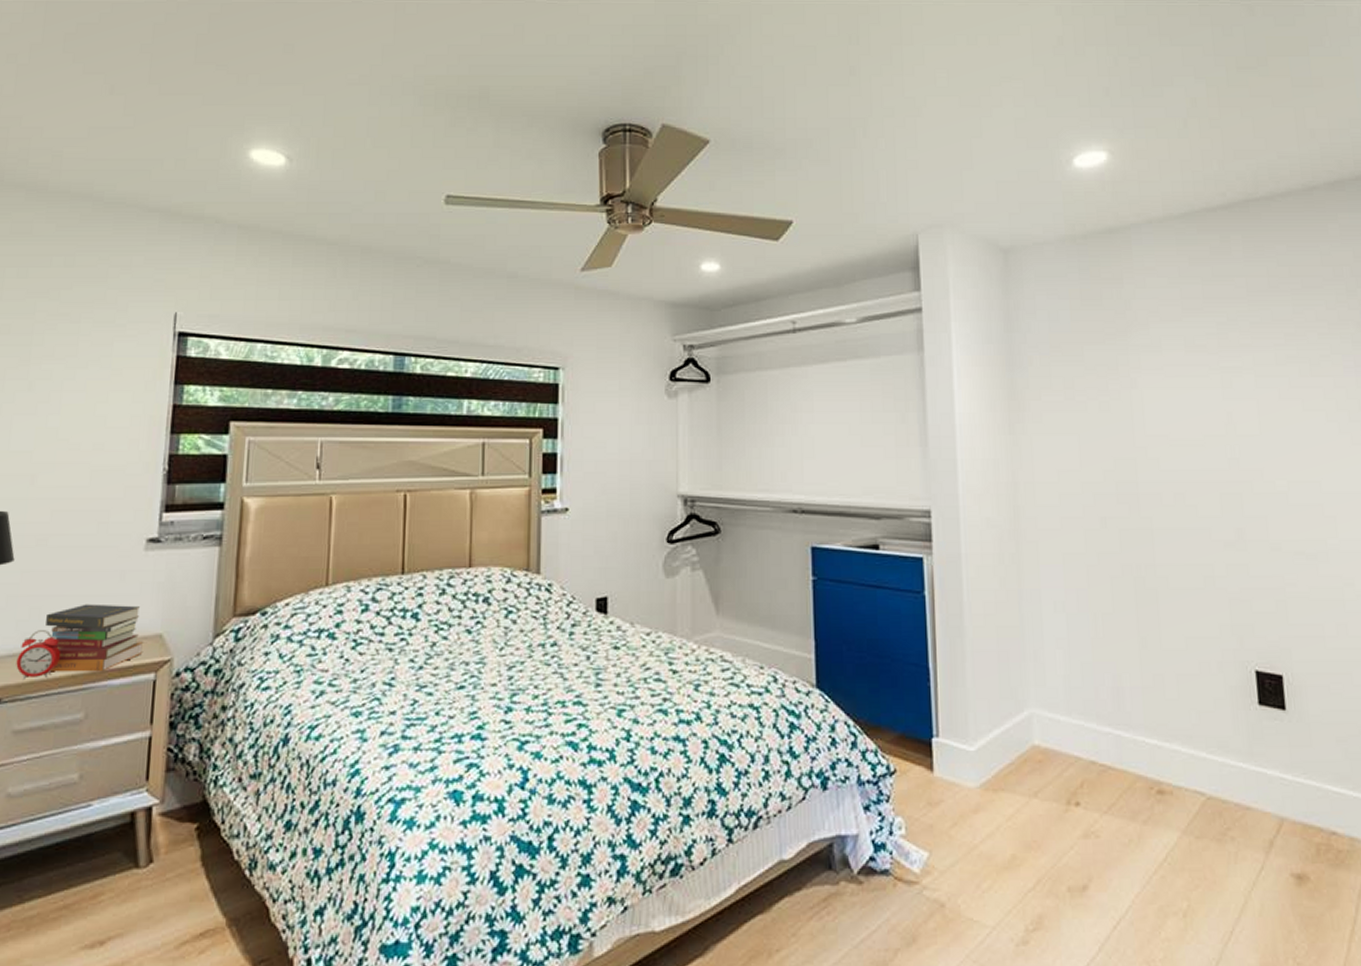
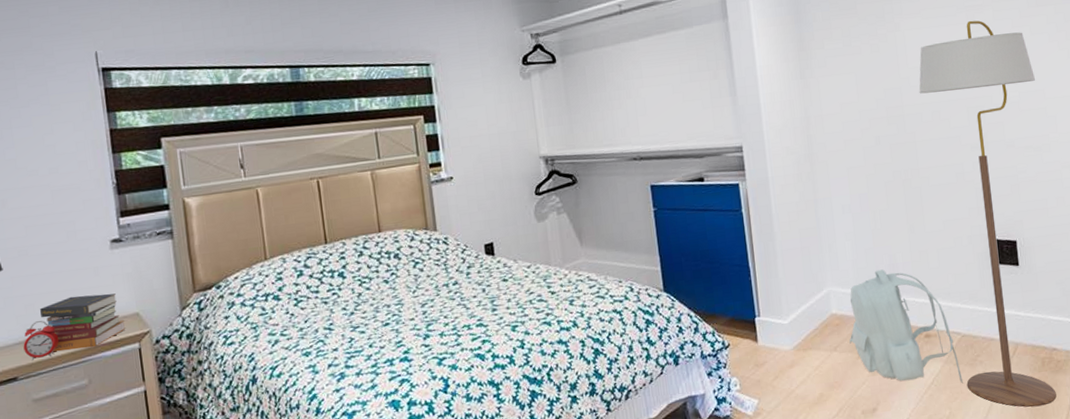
backpack: none [1055,693,1207,866] -> present [849,269,963,384]
floor lamp: none [1158,385,1337,912] -> present [919,20,1057,407]

